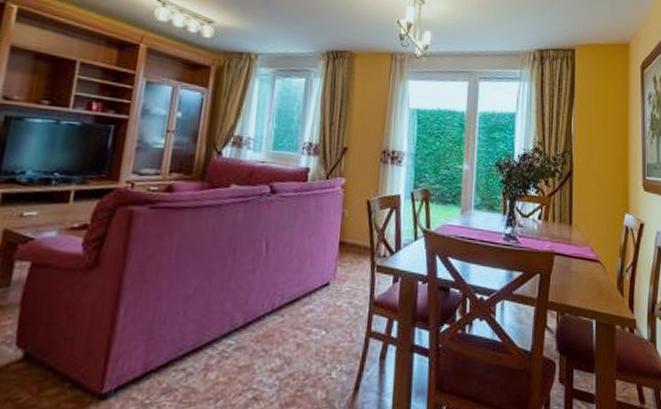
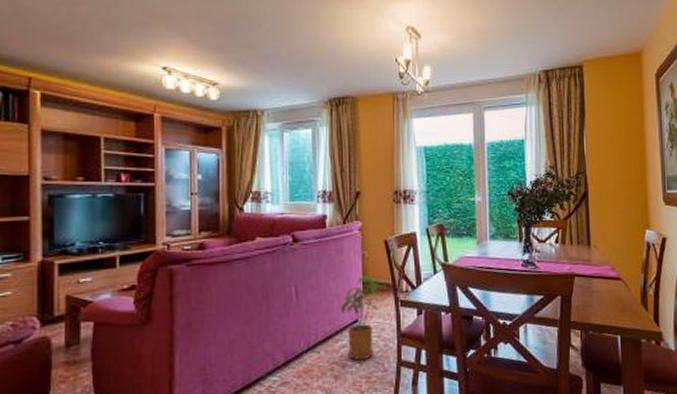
house plant: none [312,236,365,328] -> present [340,276,387,361]

